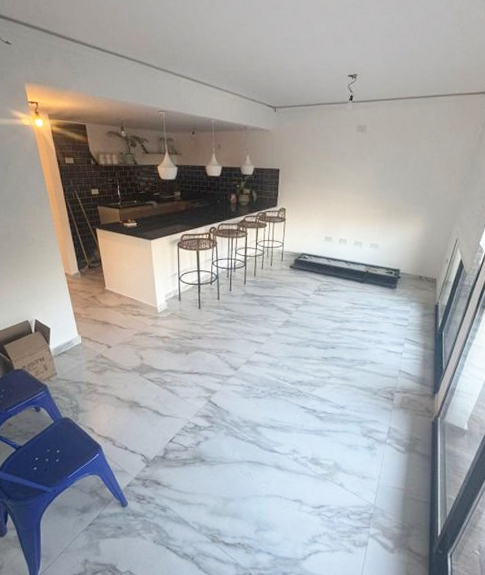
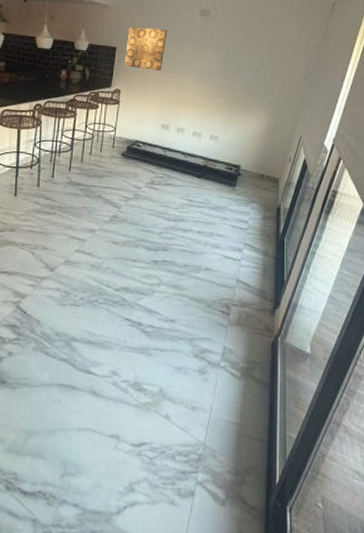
wall art: none [287,148,326,188] -> present [124,27,167,71]

